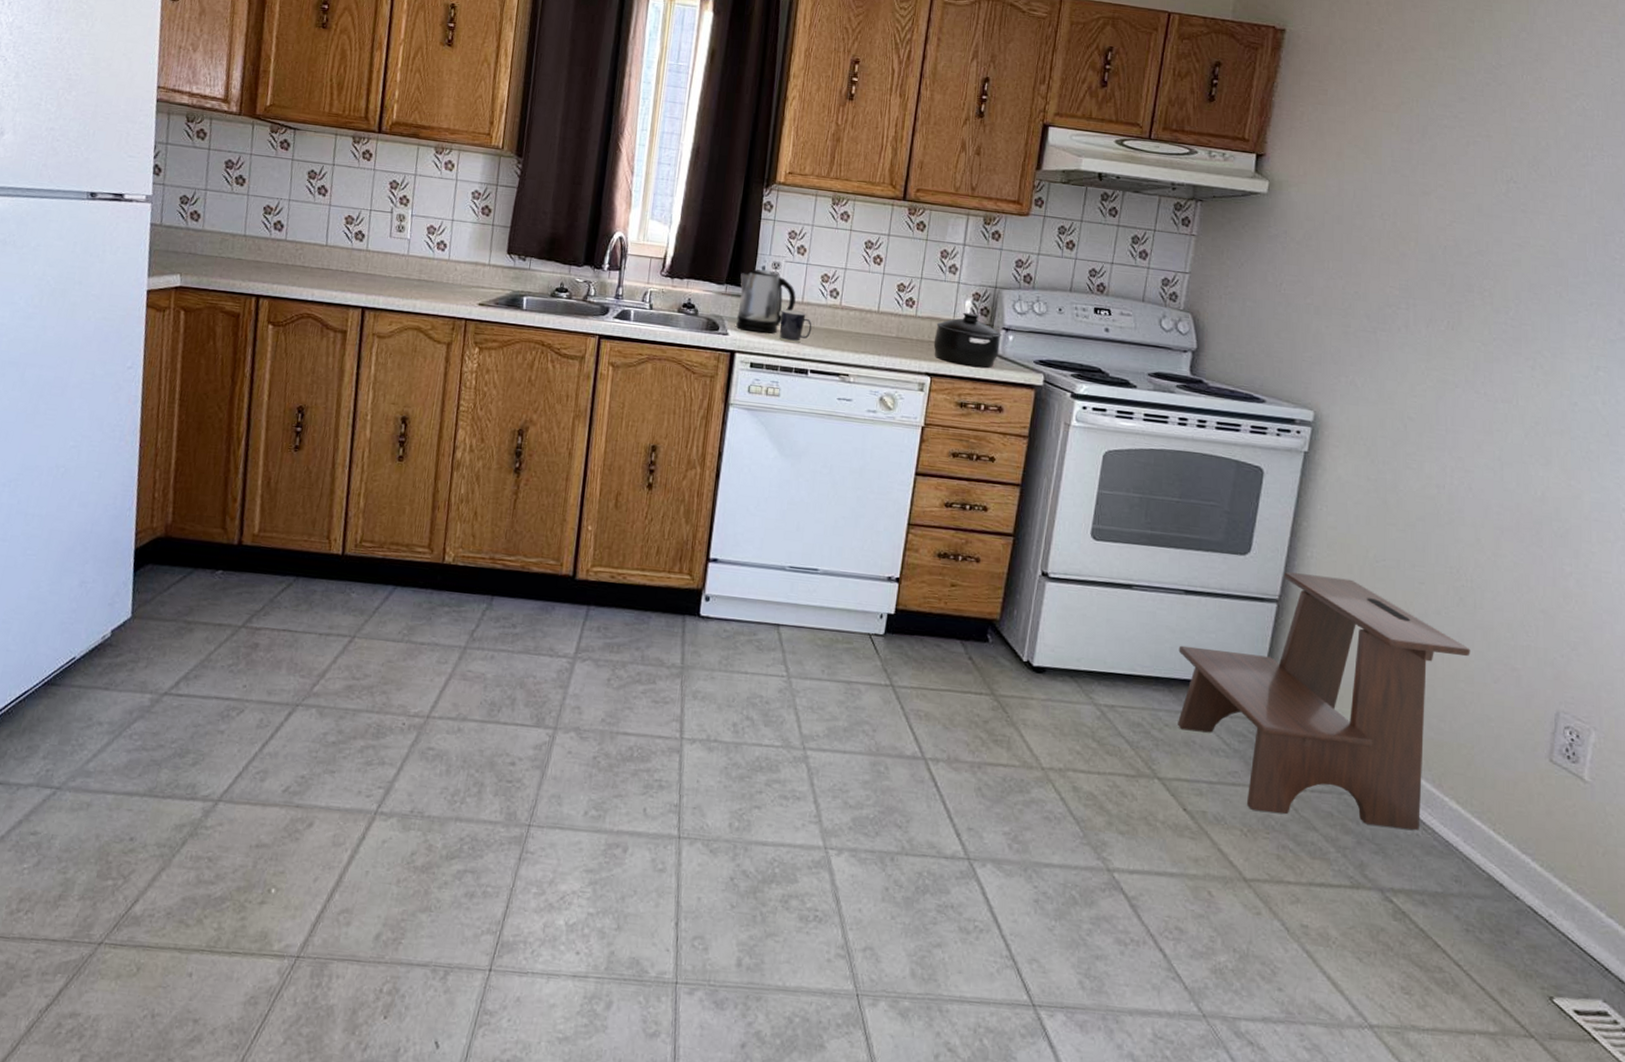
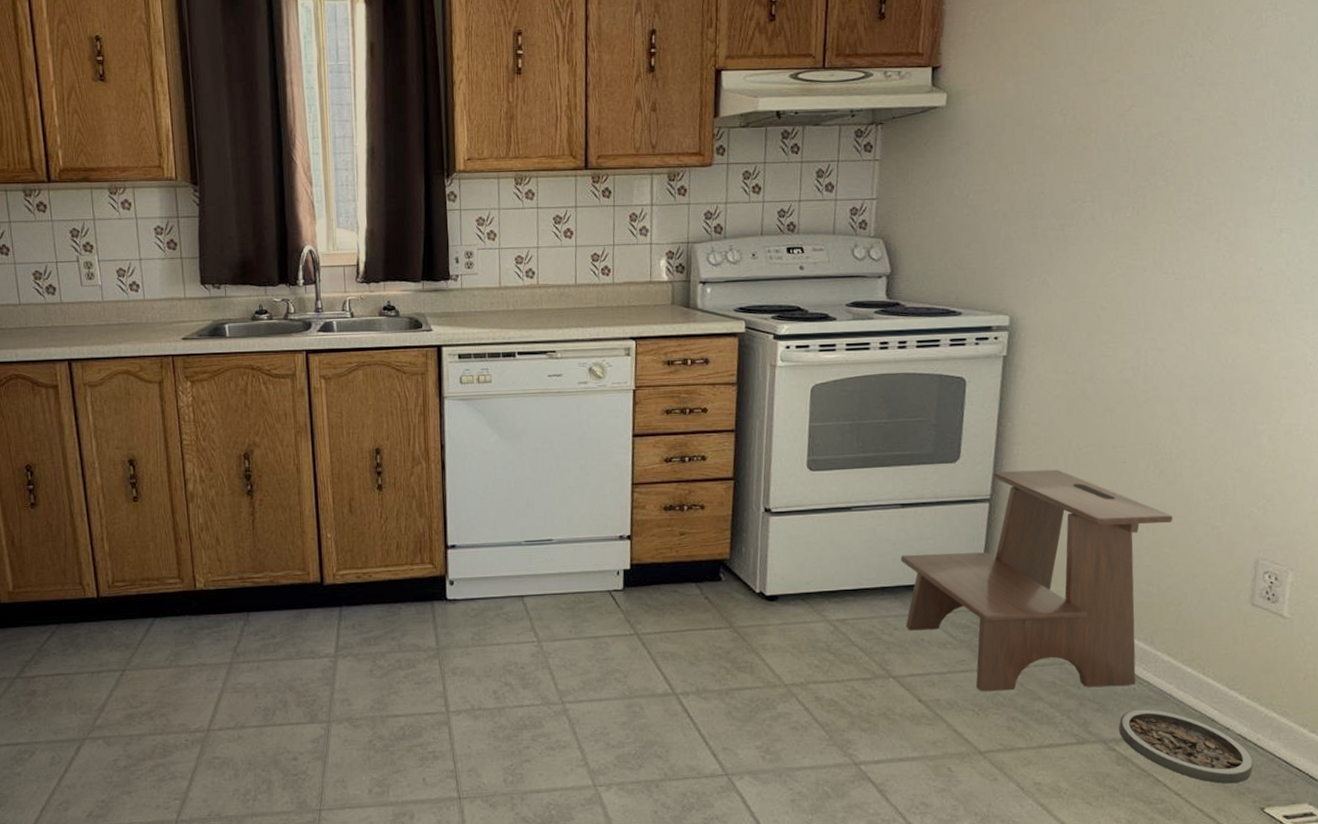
kettle: present [736,269,796,334] -> none [435,260,493,325]
mug: present [779,309,812,344] -> none [480,296,513,329]
saucepan: present [933,312,1002,369] -> none [634,272,699,325]
pet bowl: none [1398,859,1544,963] -> present [1119,709,1254,784]

